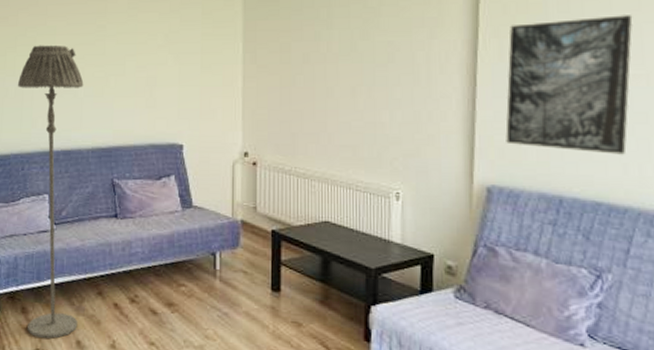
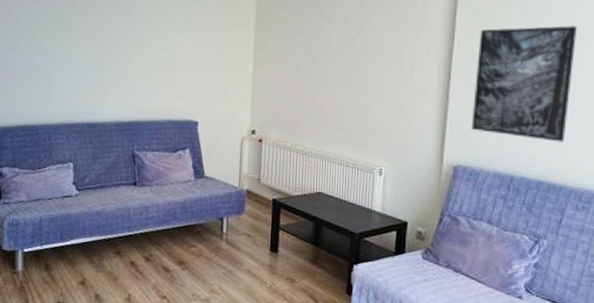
floor lamp: present [17,45,84,339] -> none [46,24,109,293]

